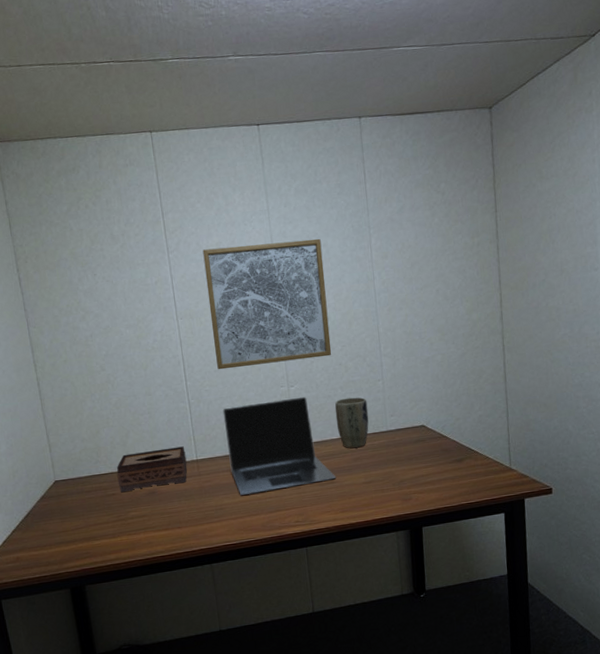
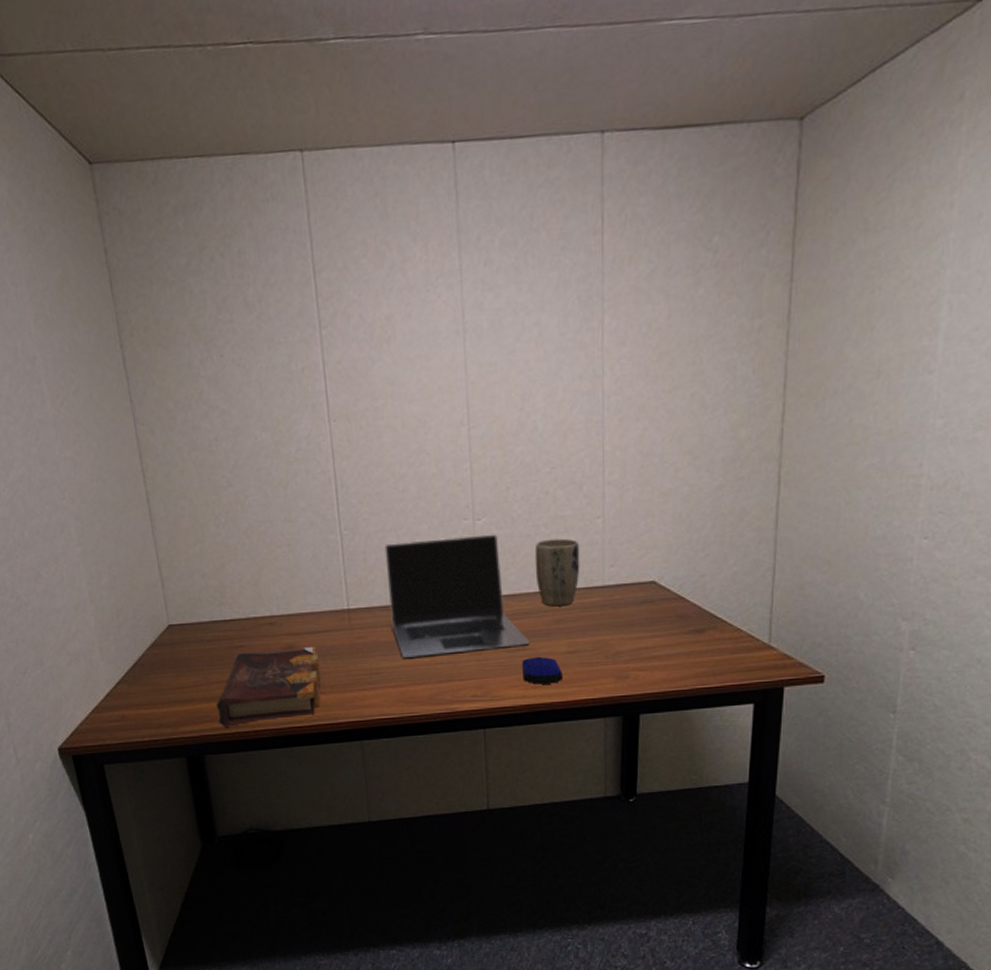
book: none [95,490,178,561] -> present [217,646,321,727]
tissue box: present [117,446,188,493] -> none [245,591,336,645]
wall art: present [202,238,332,370] -> none [367,313,536,493]
computer mouse: none [331,487,363,509] -> present [522,656,563,685]

